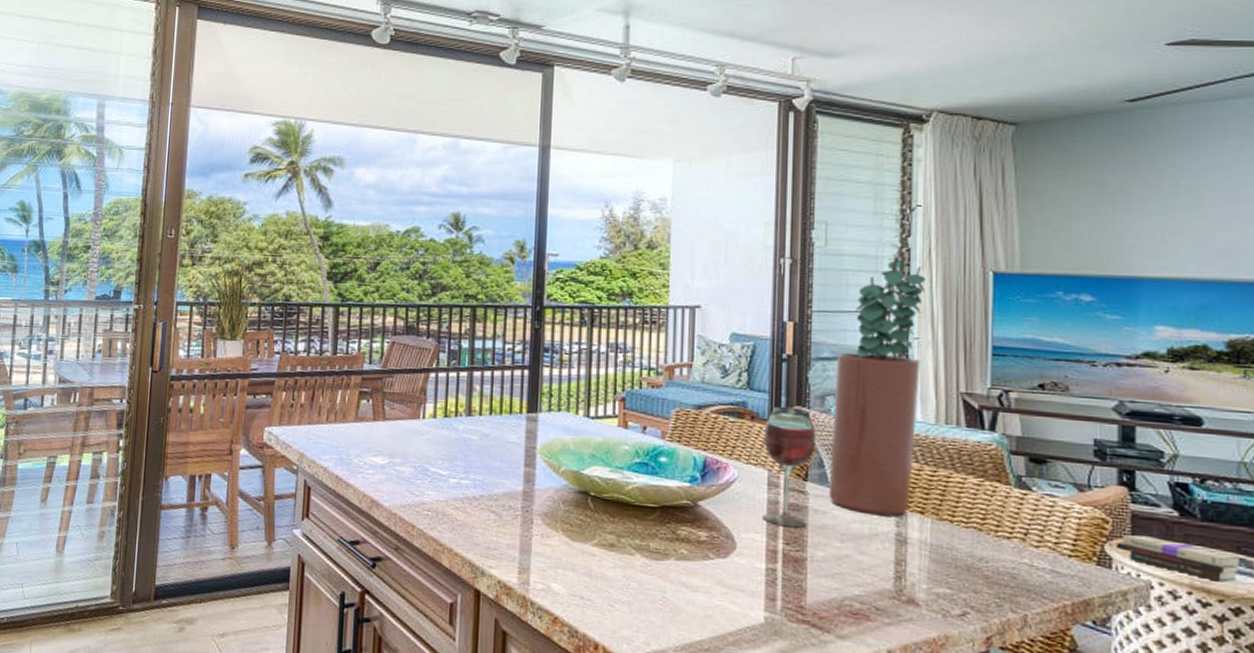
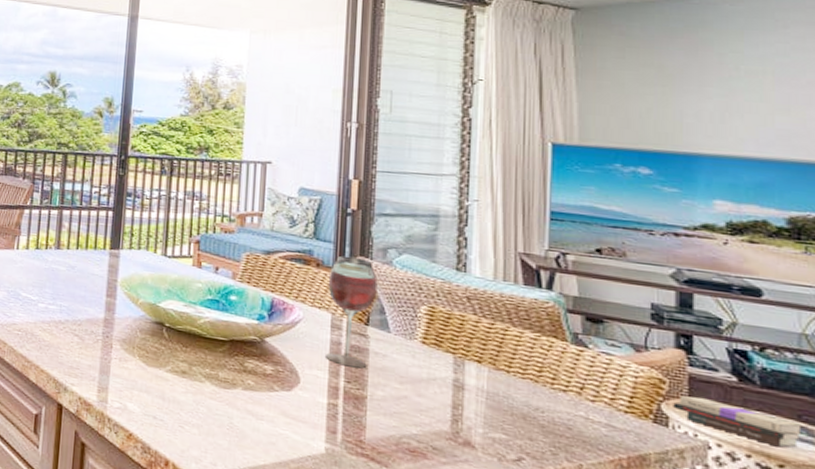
vase: present [828,248,925,517] -> none [388,117,486,364]

